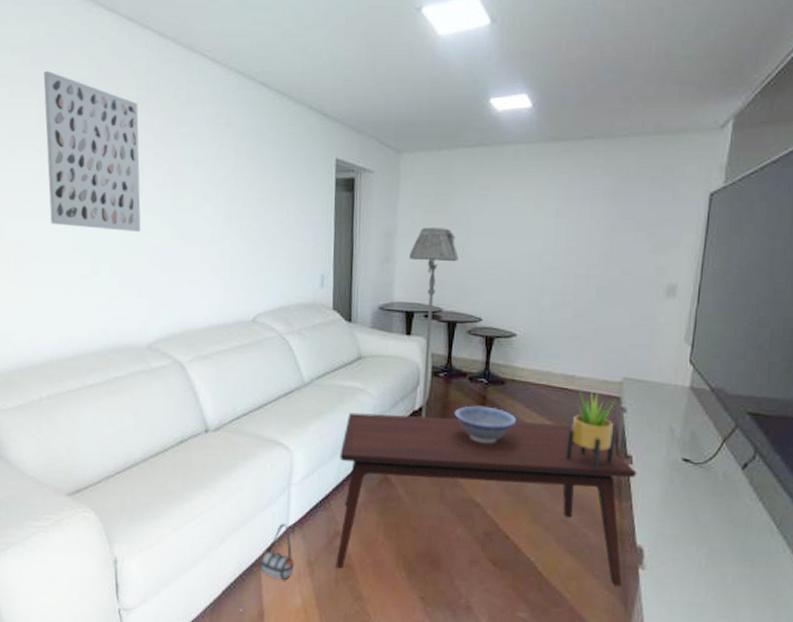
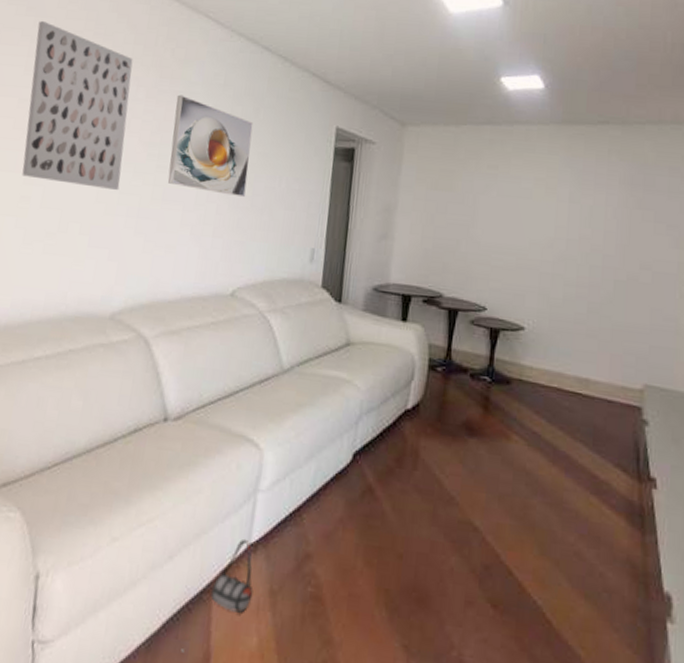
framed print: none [183,136,258,232] -> present [168,94,254,198]
coffee table: present [335,412,637,587] -> none [302,407,663,646]
floor lamp: present [409,227,459,418] -> none [409,204,463,419]
decorative bowl: present [454,405,517,443] -> none [452,407,524,454]
potted plant: present [565,389,616,471] -> none [579,395,636,494]

